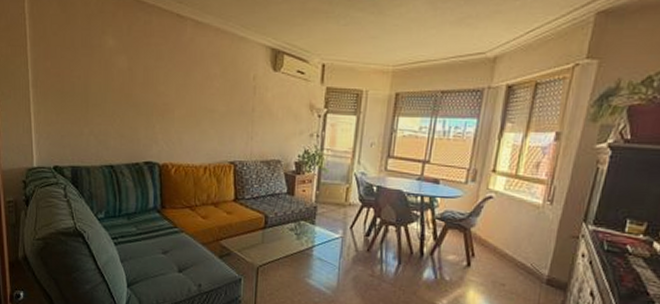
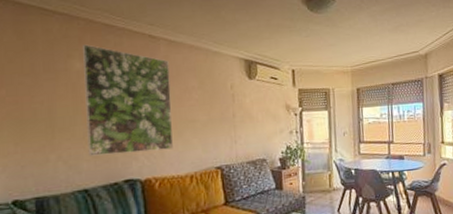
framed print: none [114,21,194,137] -> present [81,44,173,156]

